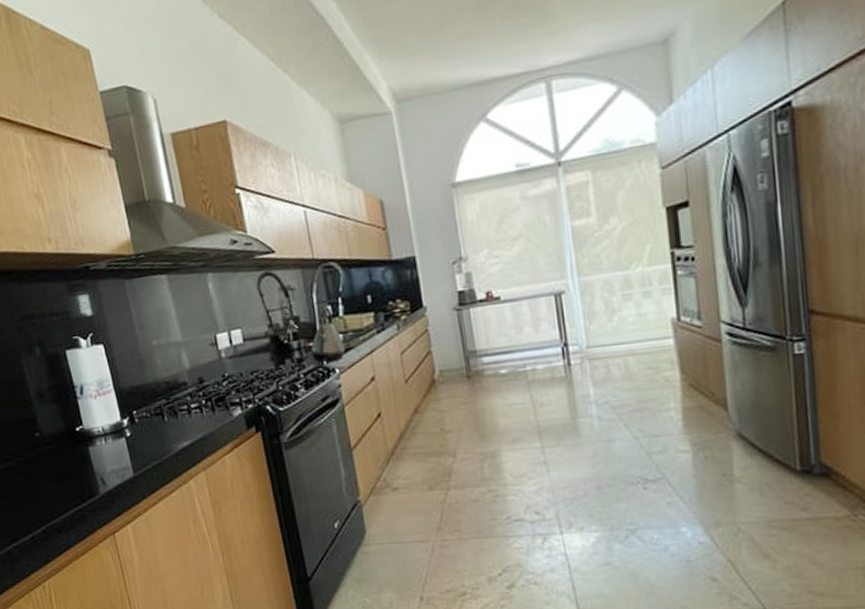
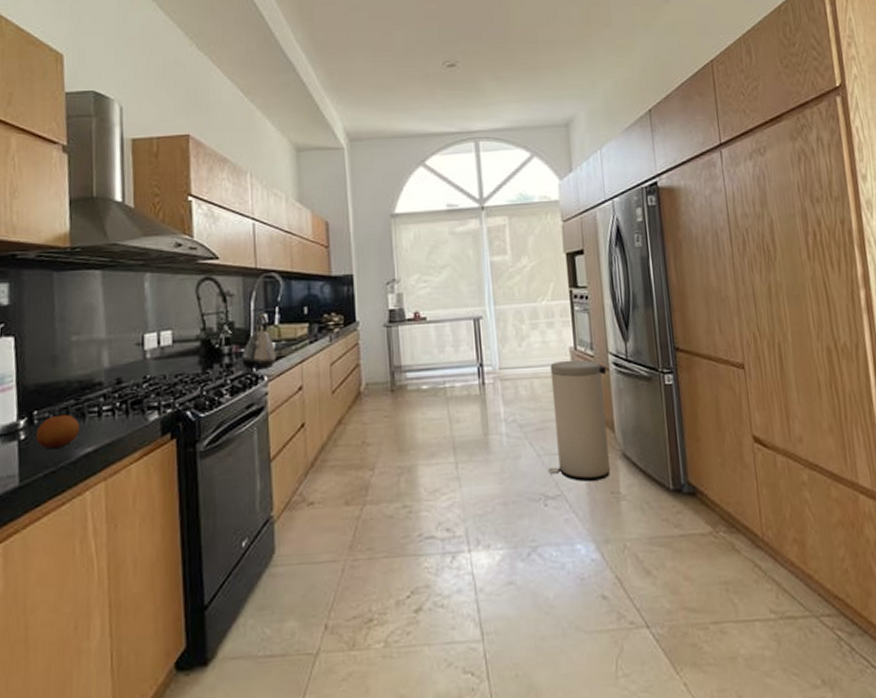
fruit: none [138,412,176,445] -> present [35,414,81,450]
pedal bin: none [647,331,722,464] -> present [548,359,610,482]

